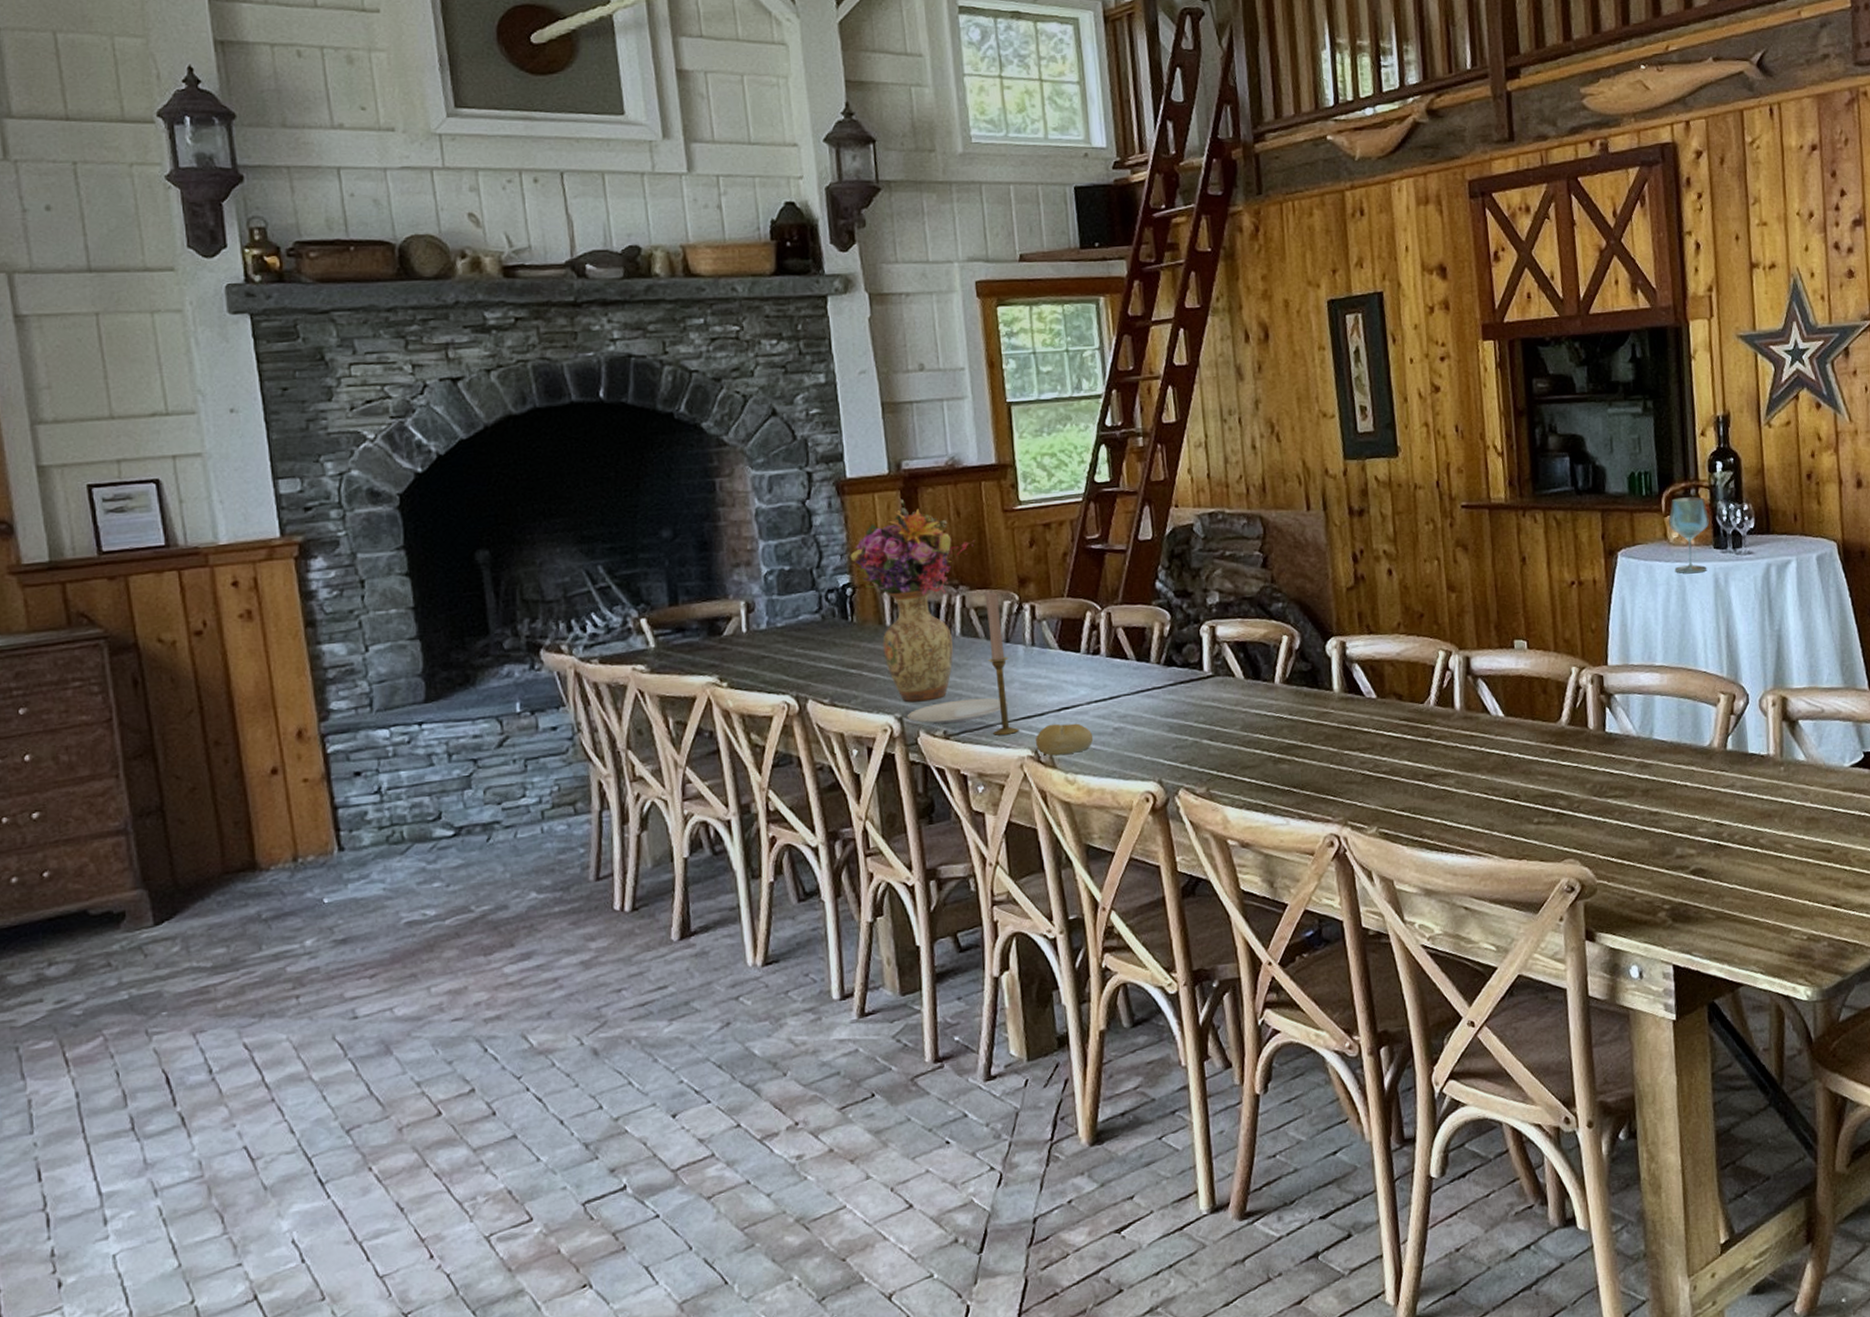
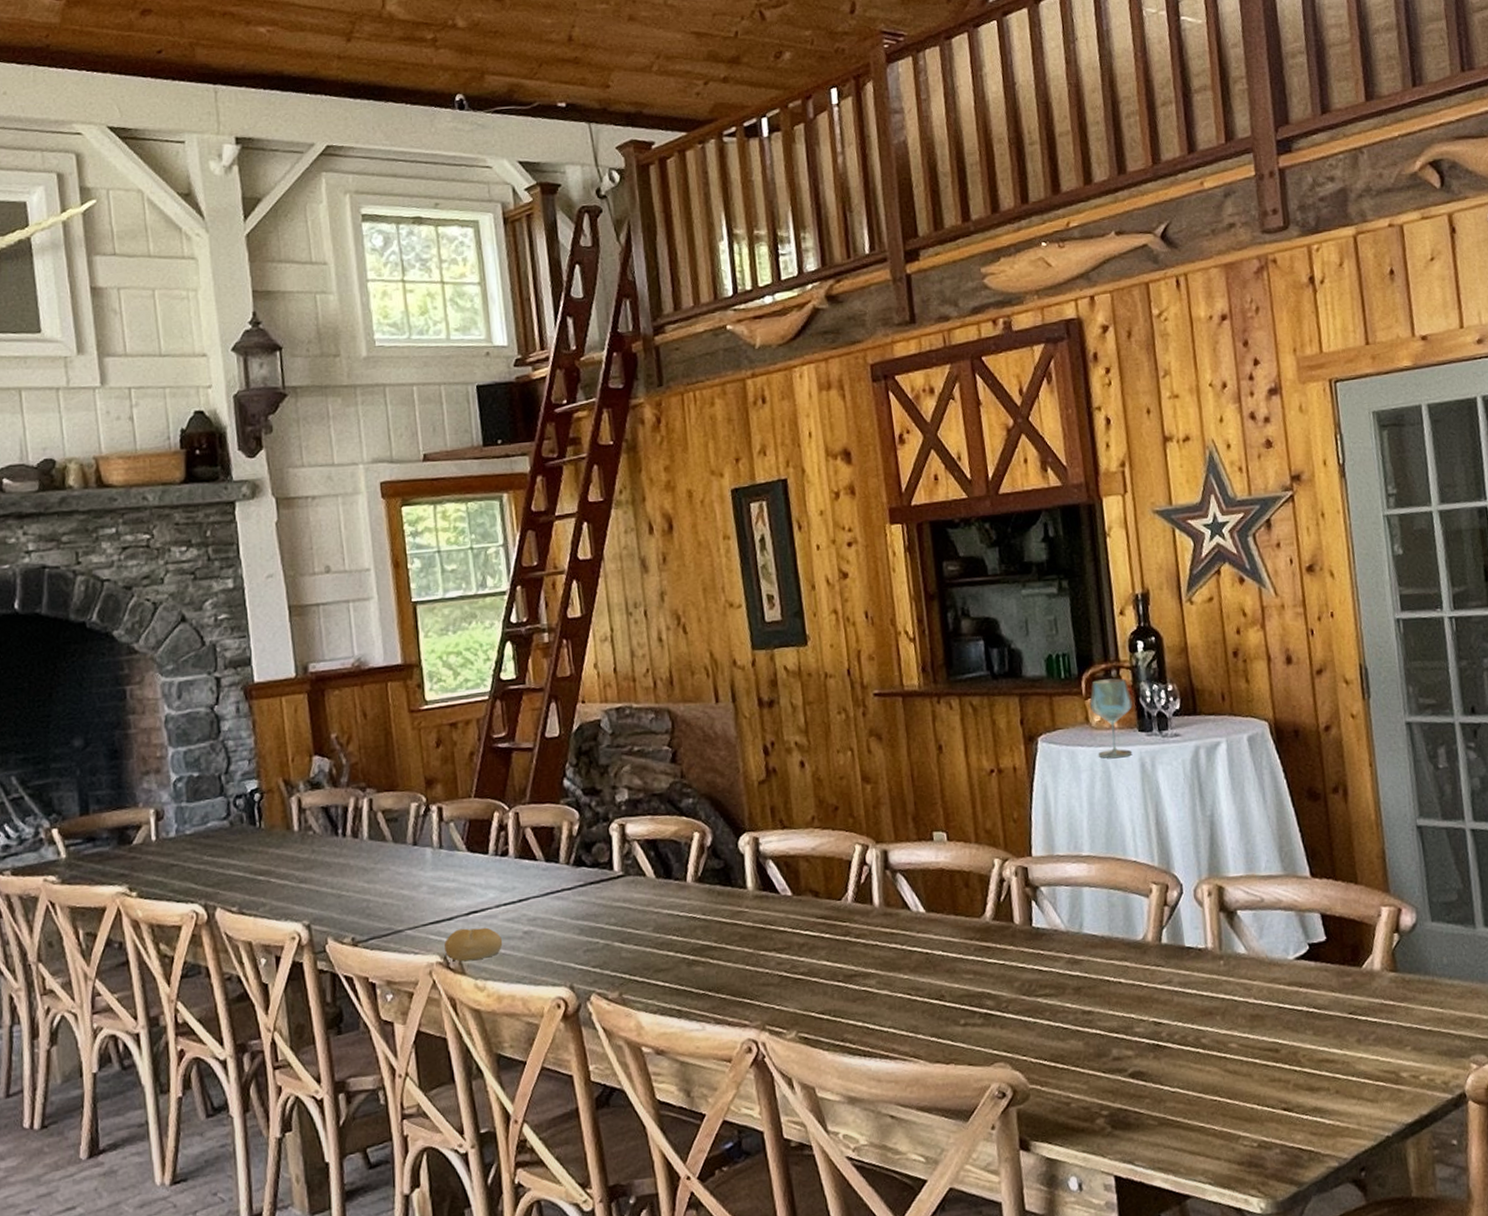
flower arrangement: present [850,499,976,703] -> none [258,702,382,910]
plate: present [907,697,1008,724] -> none [315,902,417,931]
candlestick: present [984,590,1019,735] -> none [392,792,428,942]

